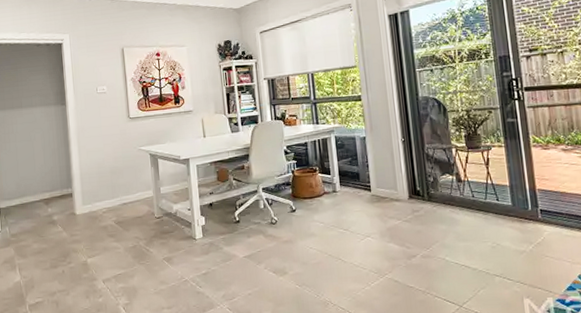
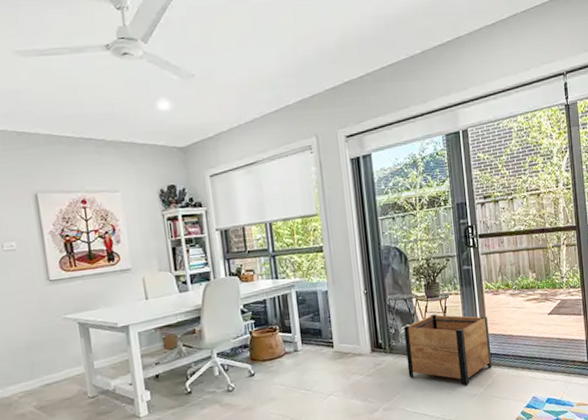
planter: none [443,165,543,242] -> present [404,314,493,387]

